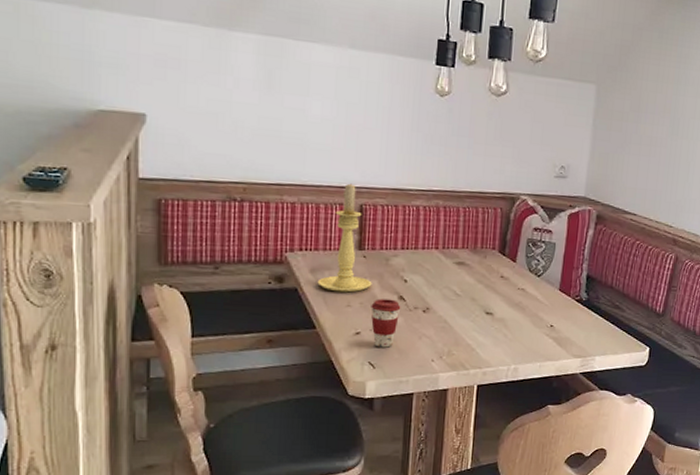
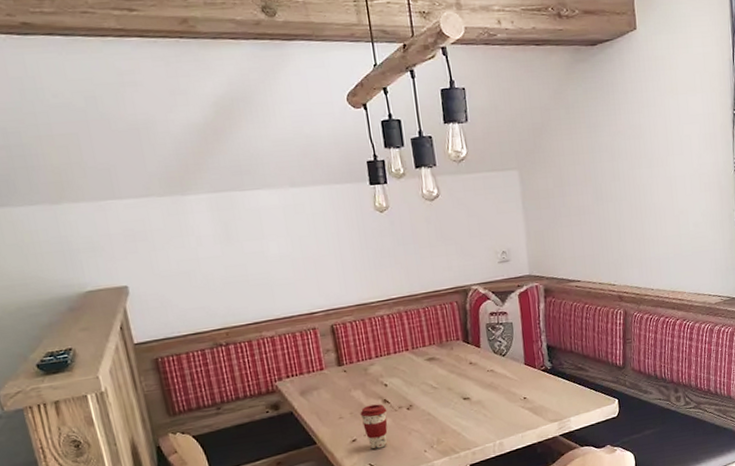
candle holder: present [317,183,372,293] -> none [308,308,357,408]

